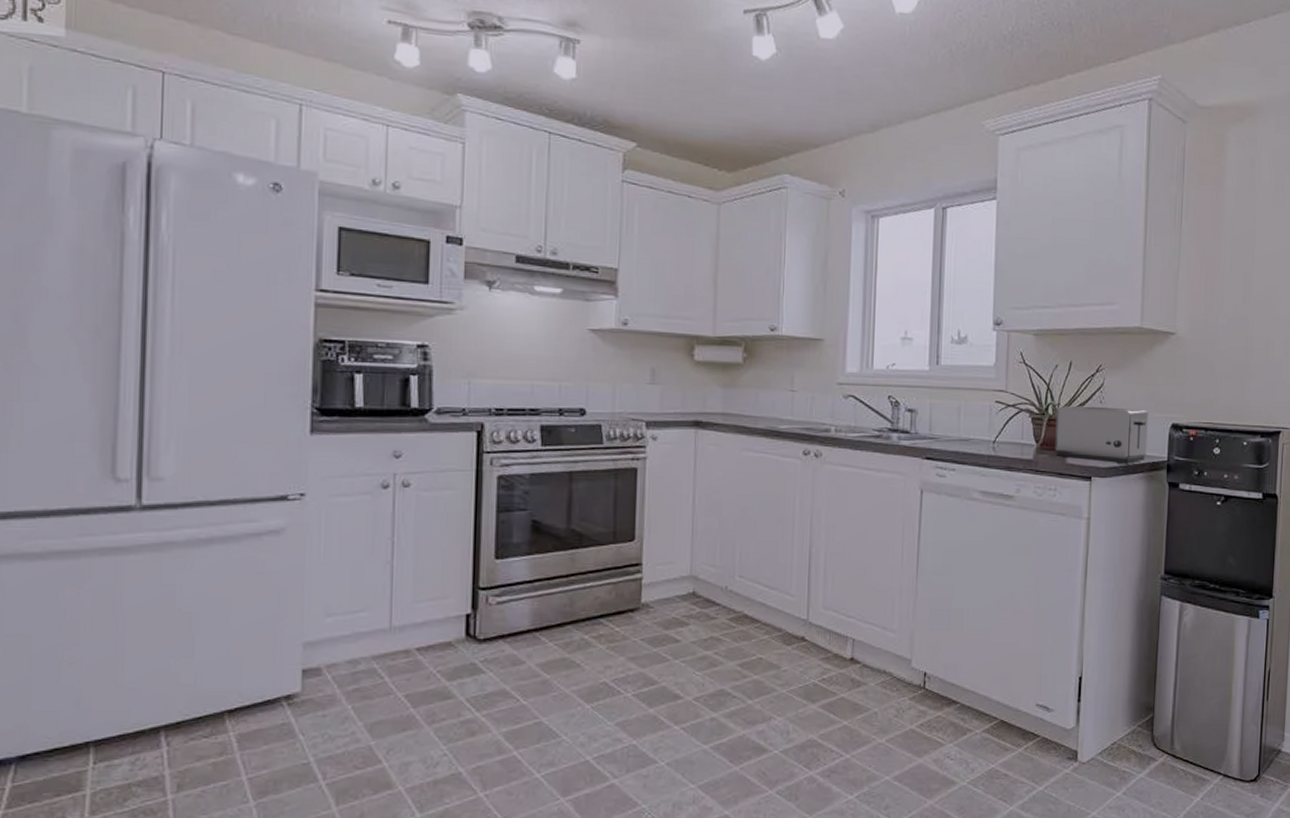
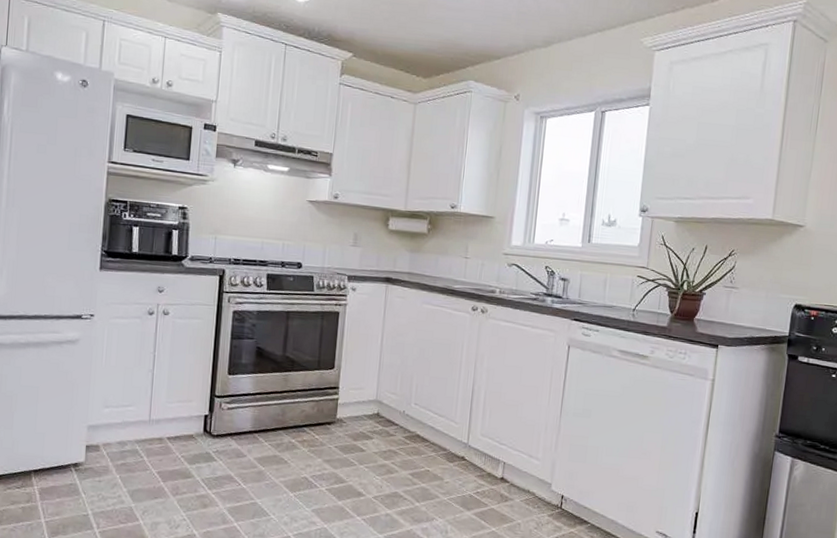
toaster: present [1055,405,1148,464] -> none [687,283,774,336]

